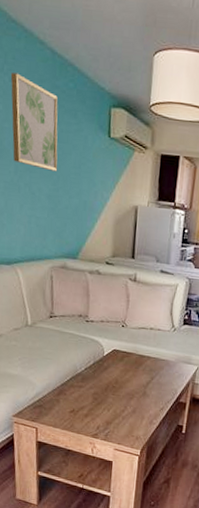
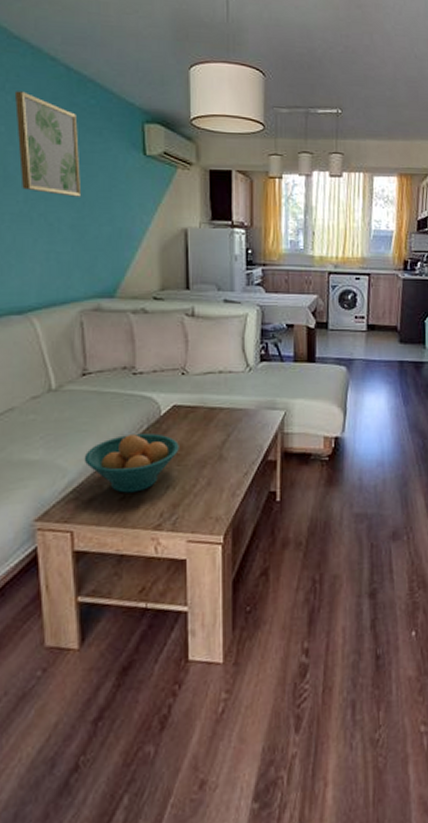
fruit bowl: none [47,366,115,409] -> present [84,433,179,493]

